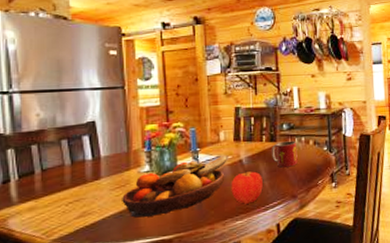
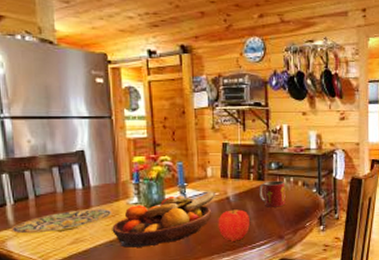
plate: none [12,179,123,212] -> present [10,209,113,235]

